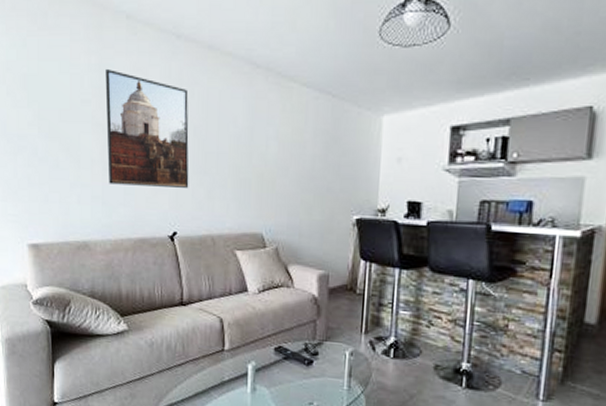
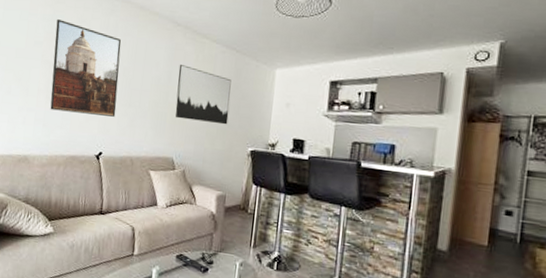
wall art: none [261,118,328,189] -> present [175,65,232,125]

